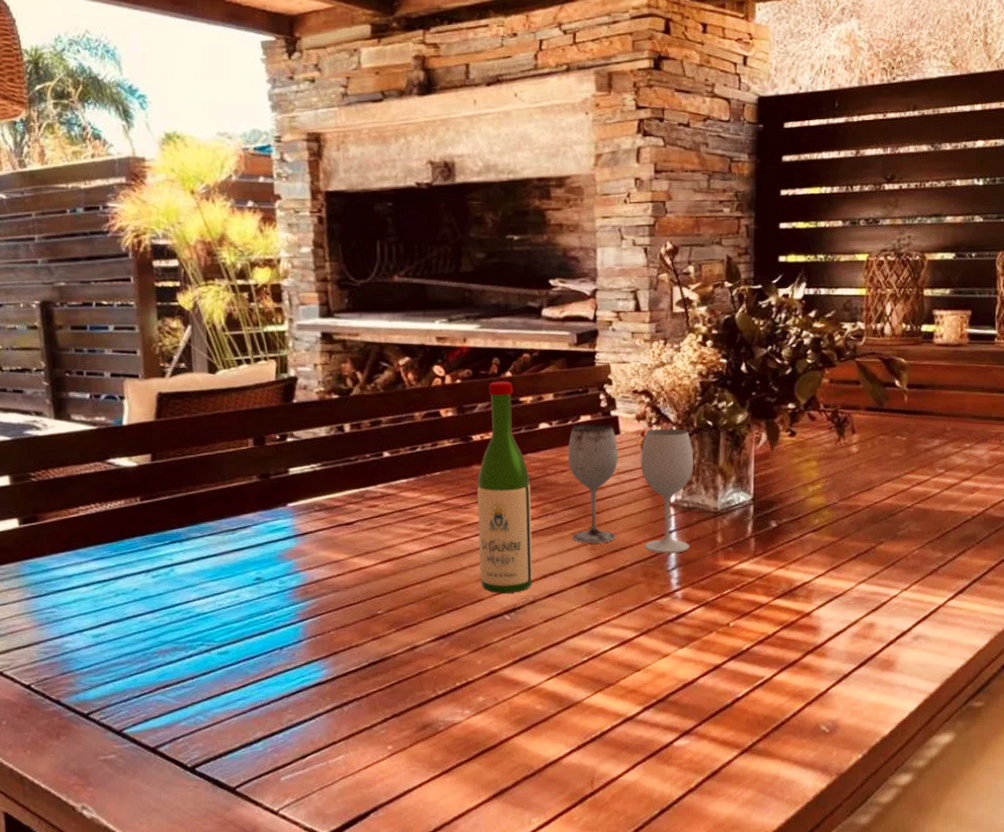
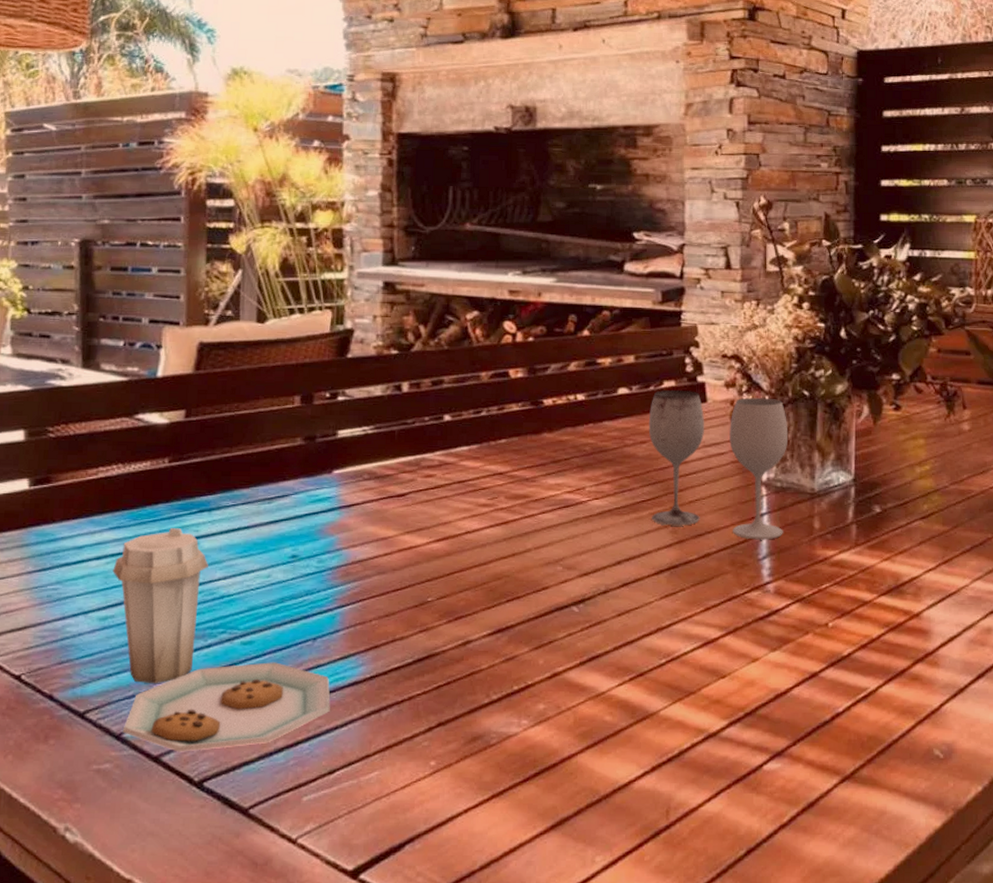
plate: none [100,557,299,744] -> present [112,528,330,752]
wine bottle: present [477,381,532,593] -> none [546,340,607,581]

